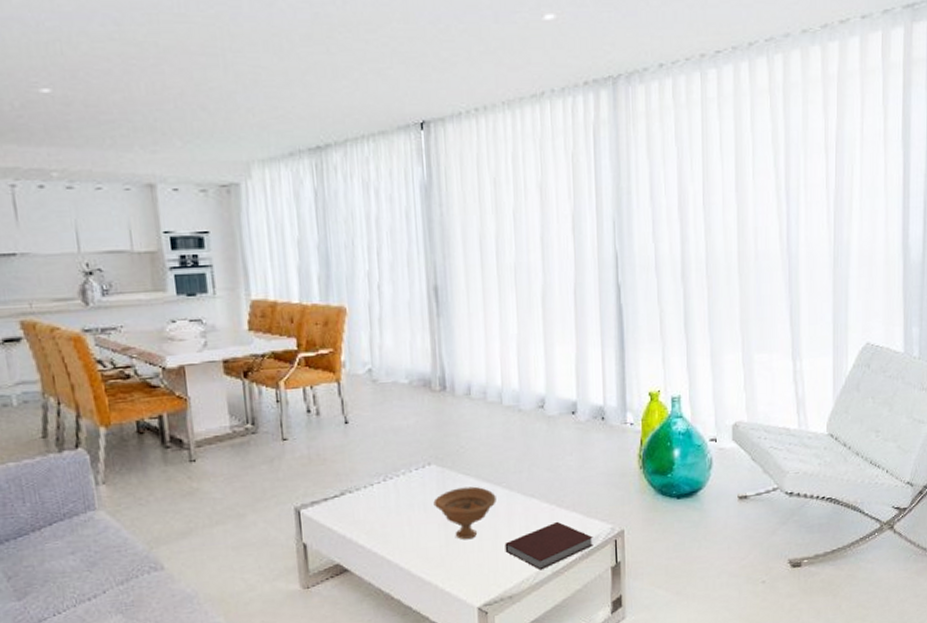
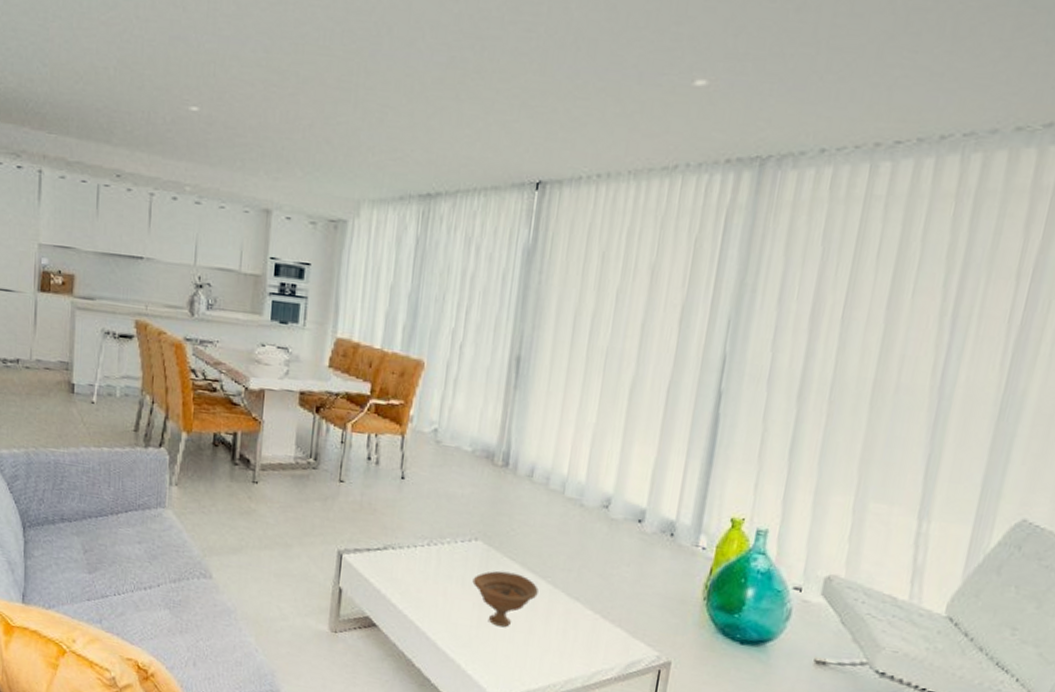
notebook: present [505,521,593,571] -> none [536,633,635,680]

